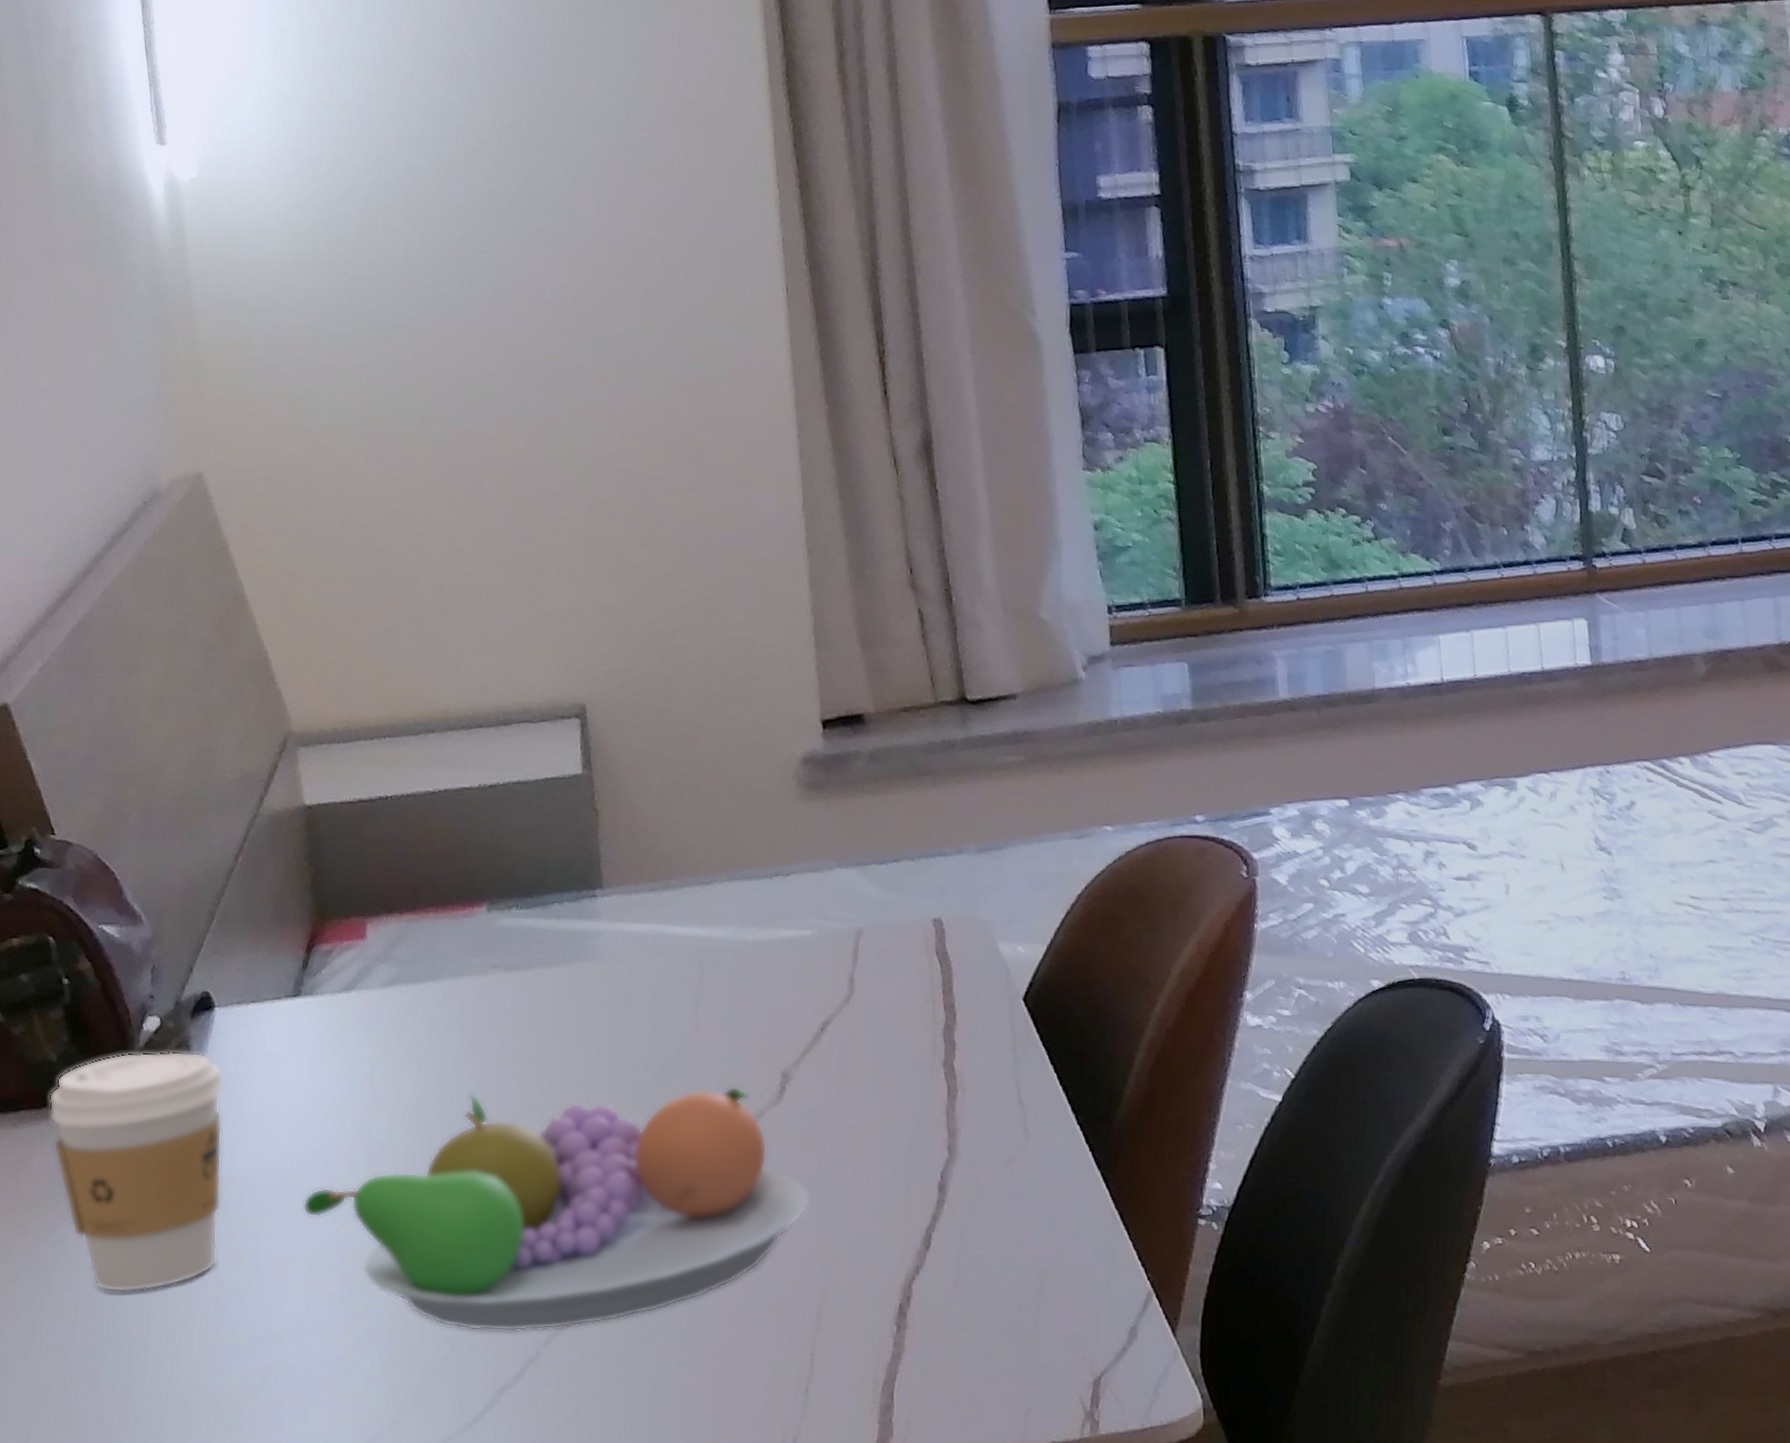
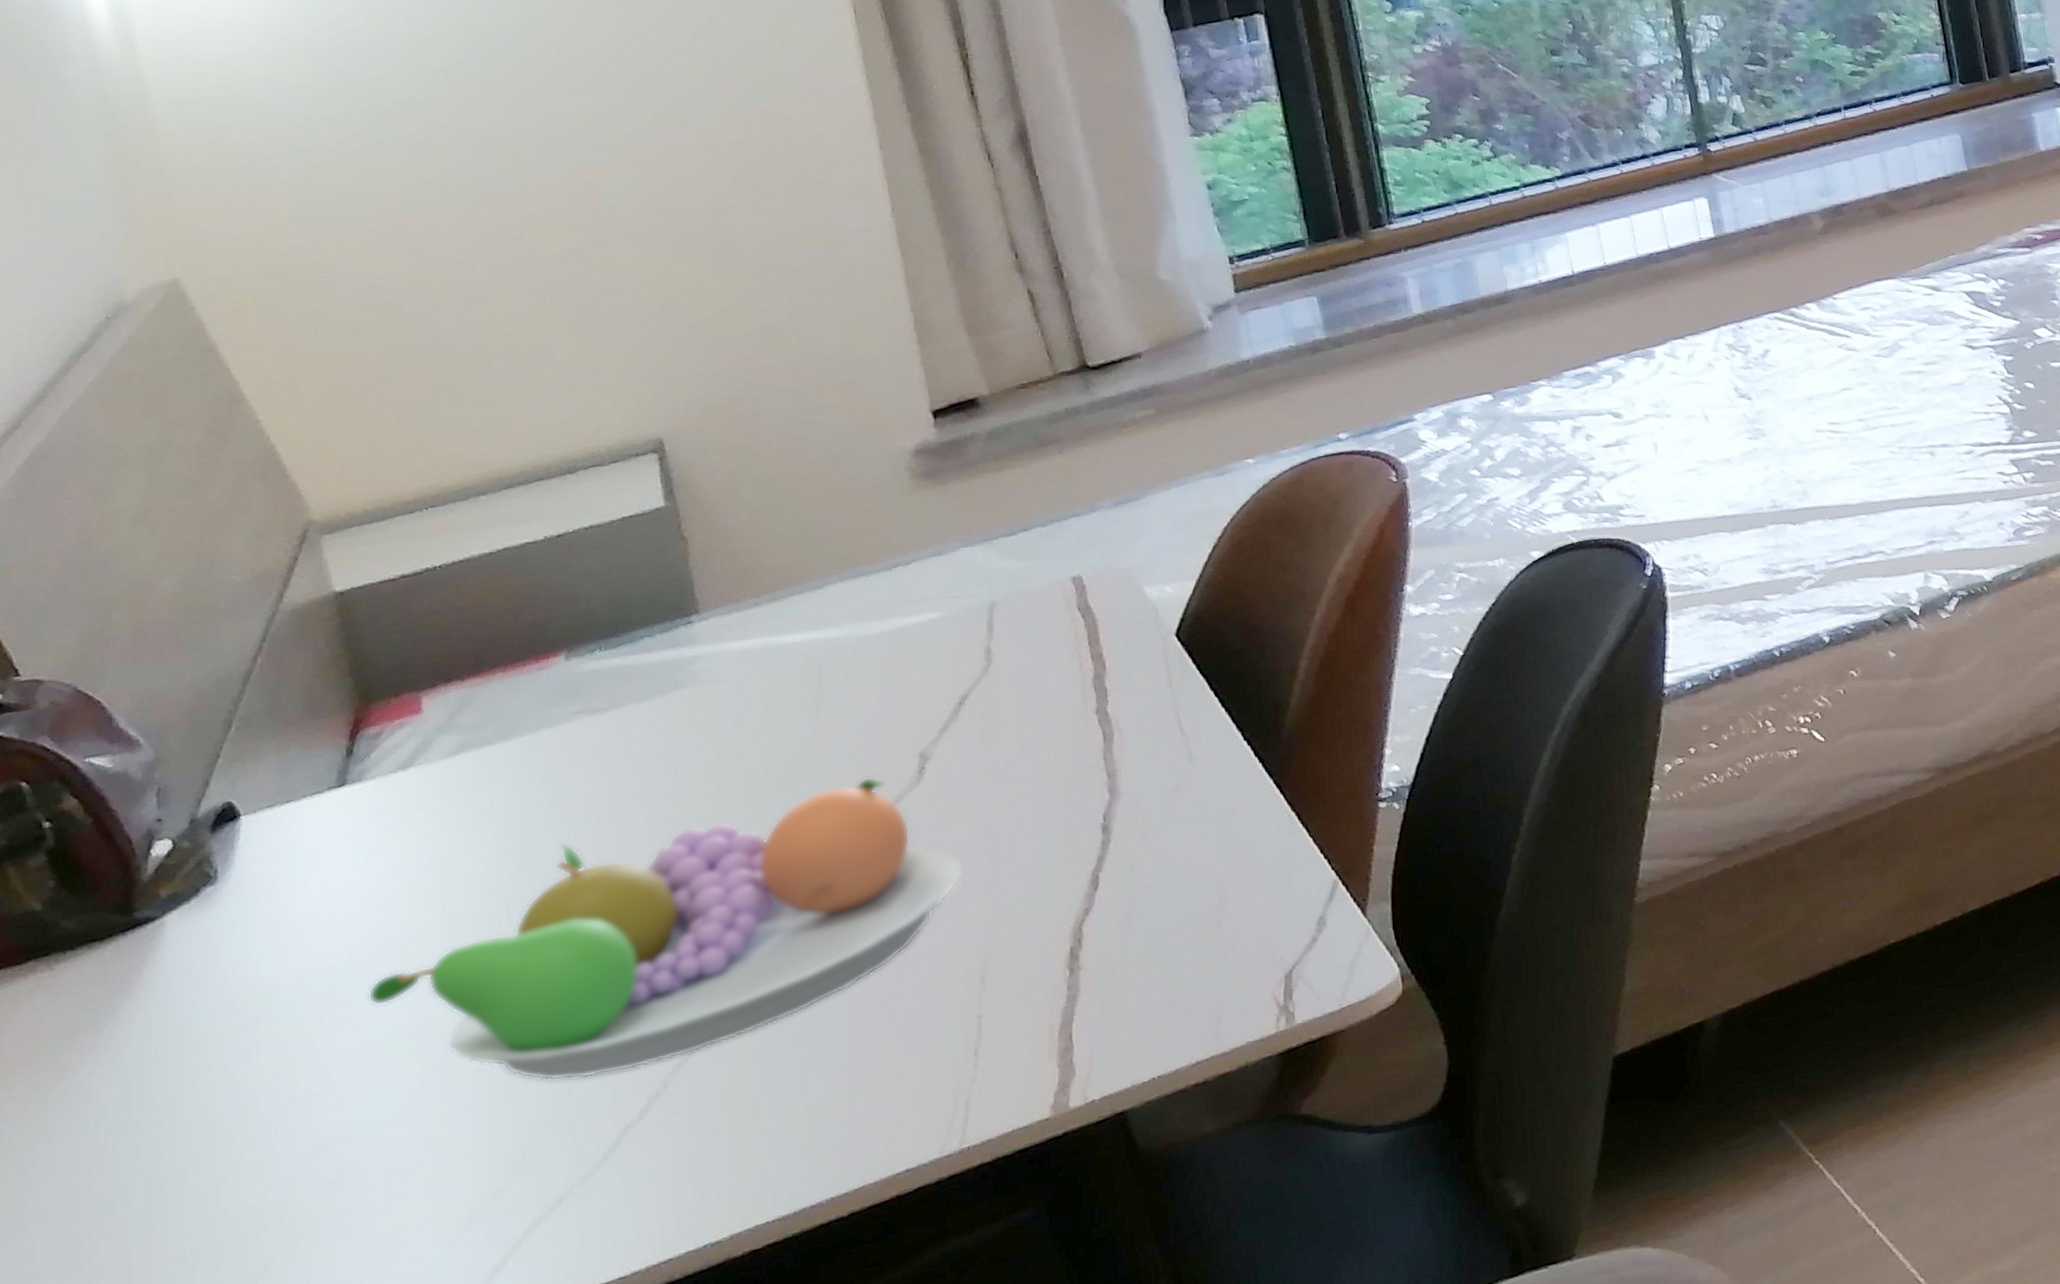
coffee cup: present [48,1051,225,1293] -> none [35,865,266,1137]

